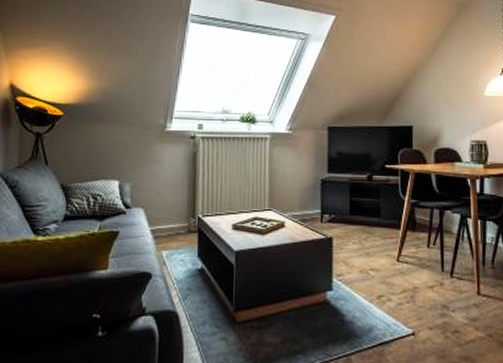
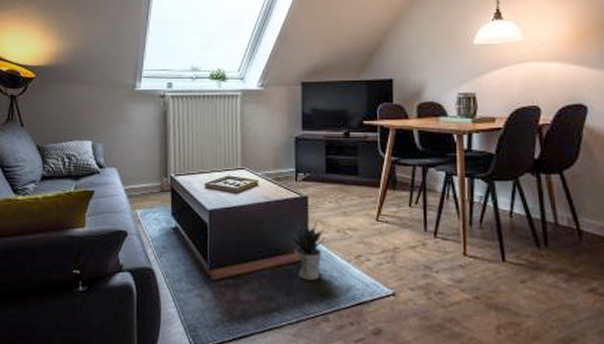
potted plant: none [314,261,349,321] -> present [289,220,325,281]

